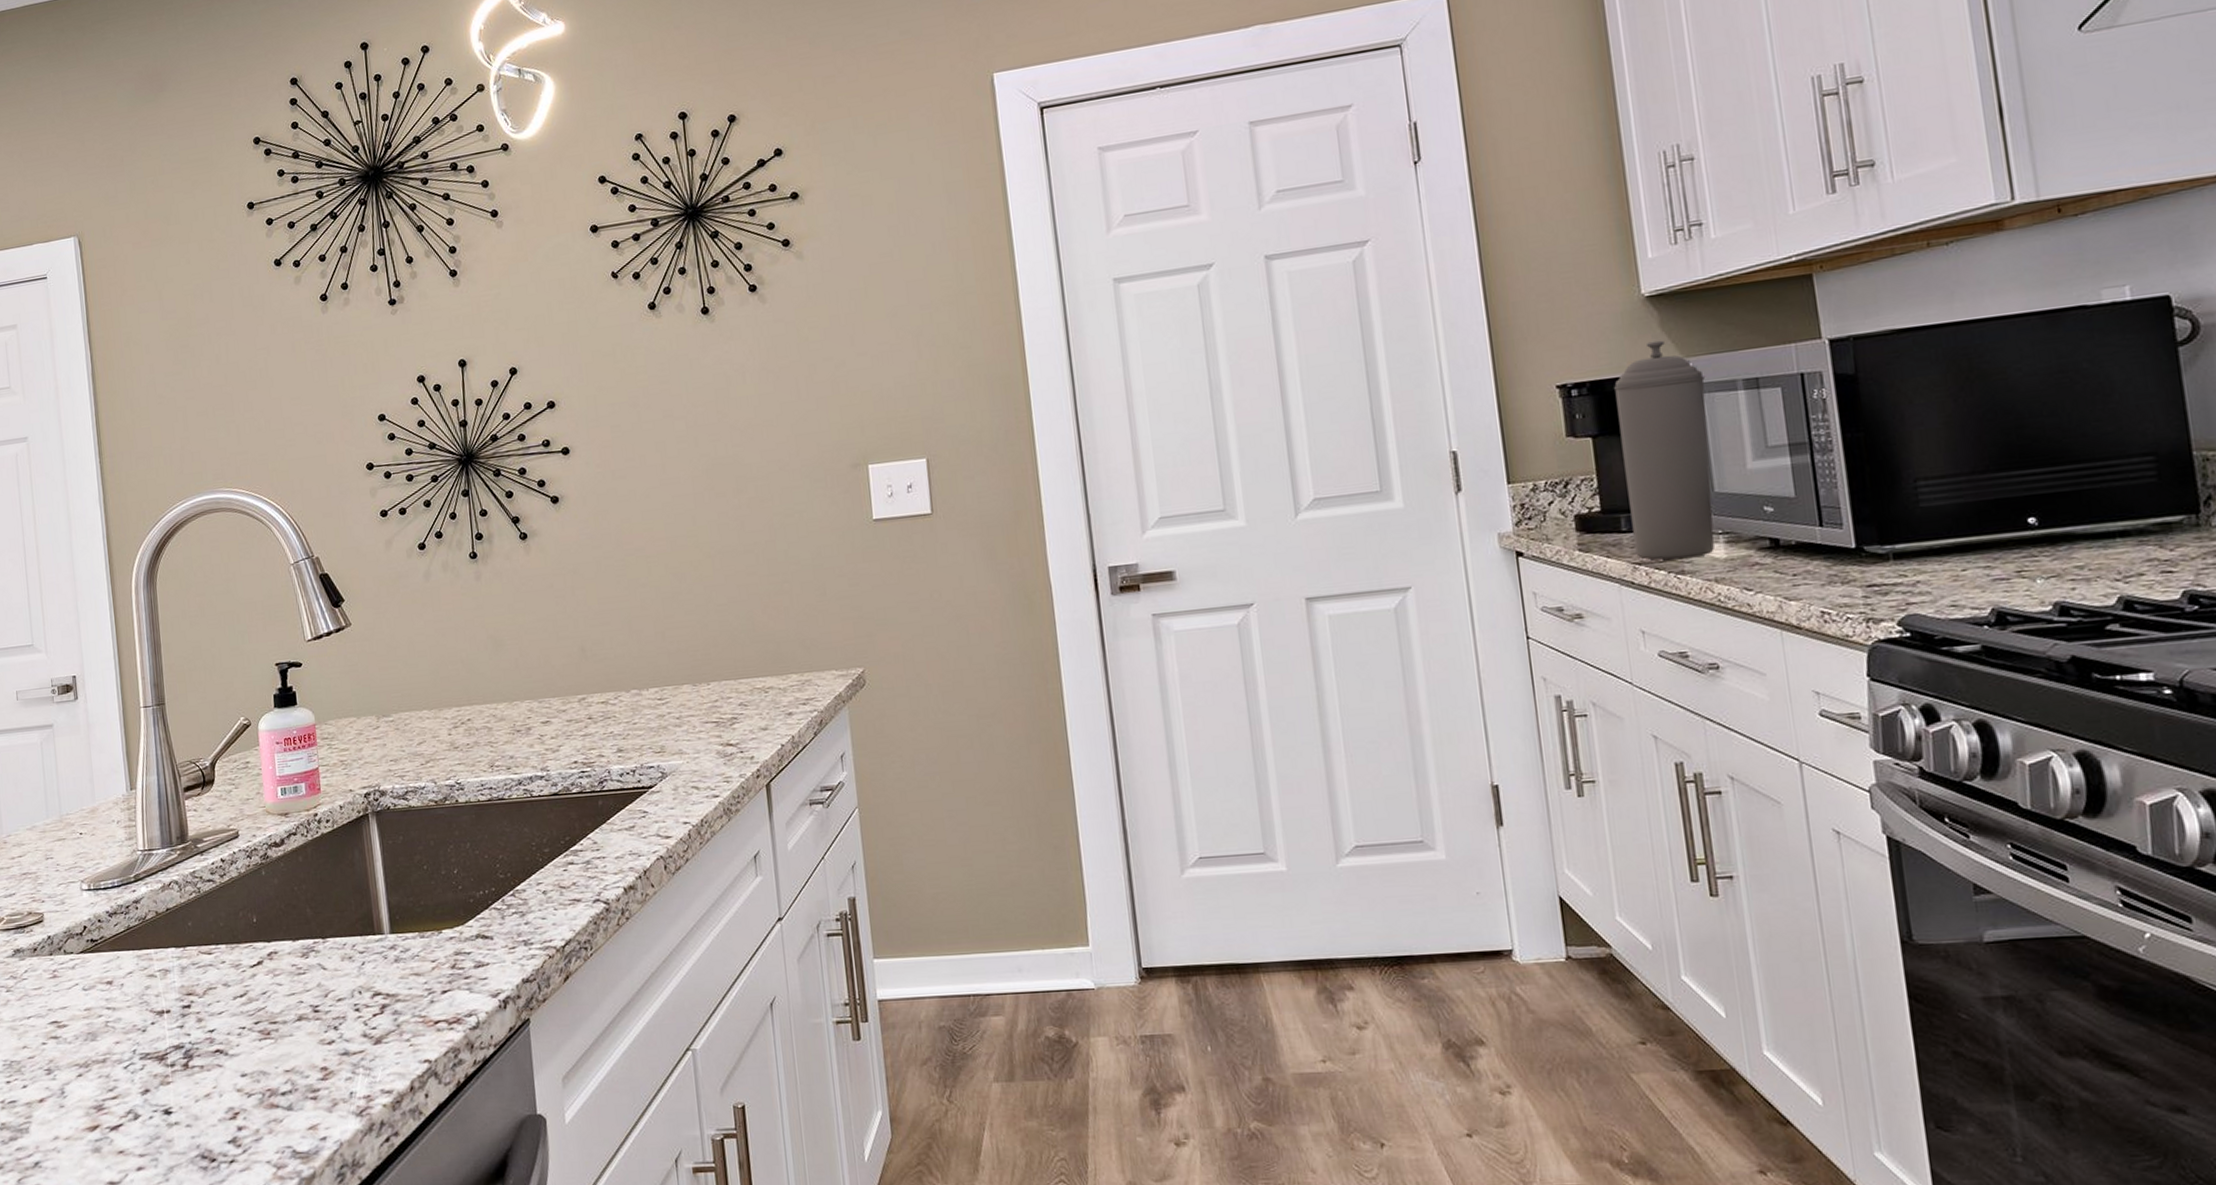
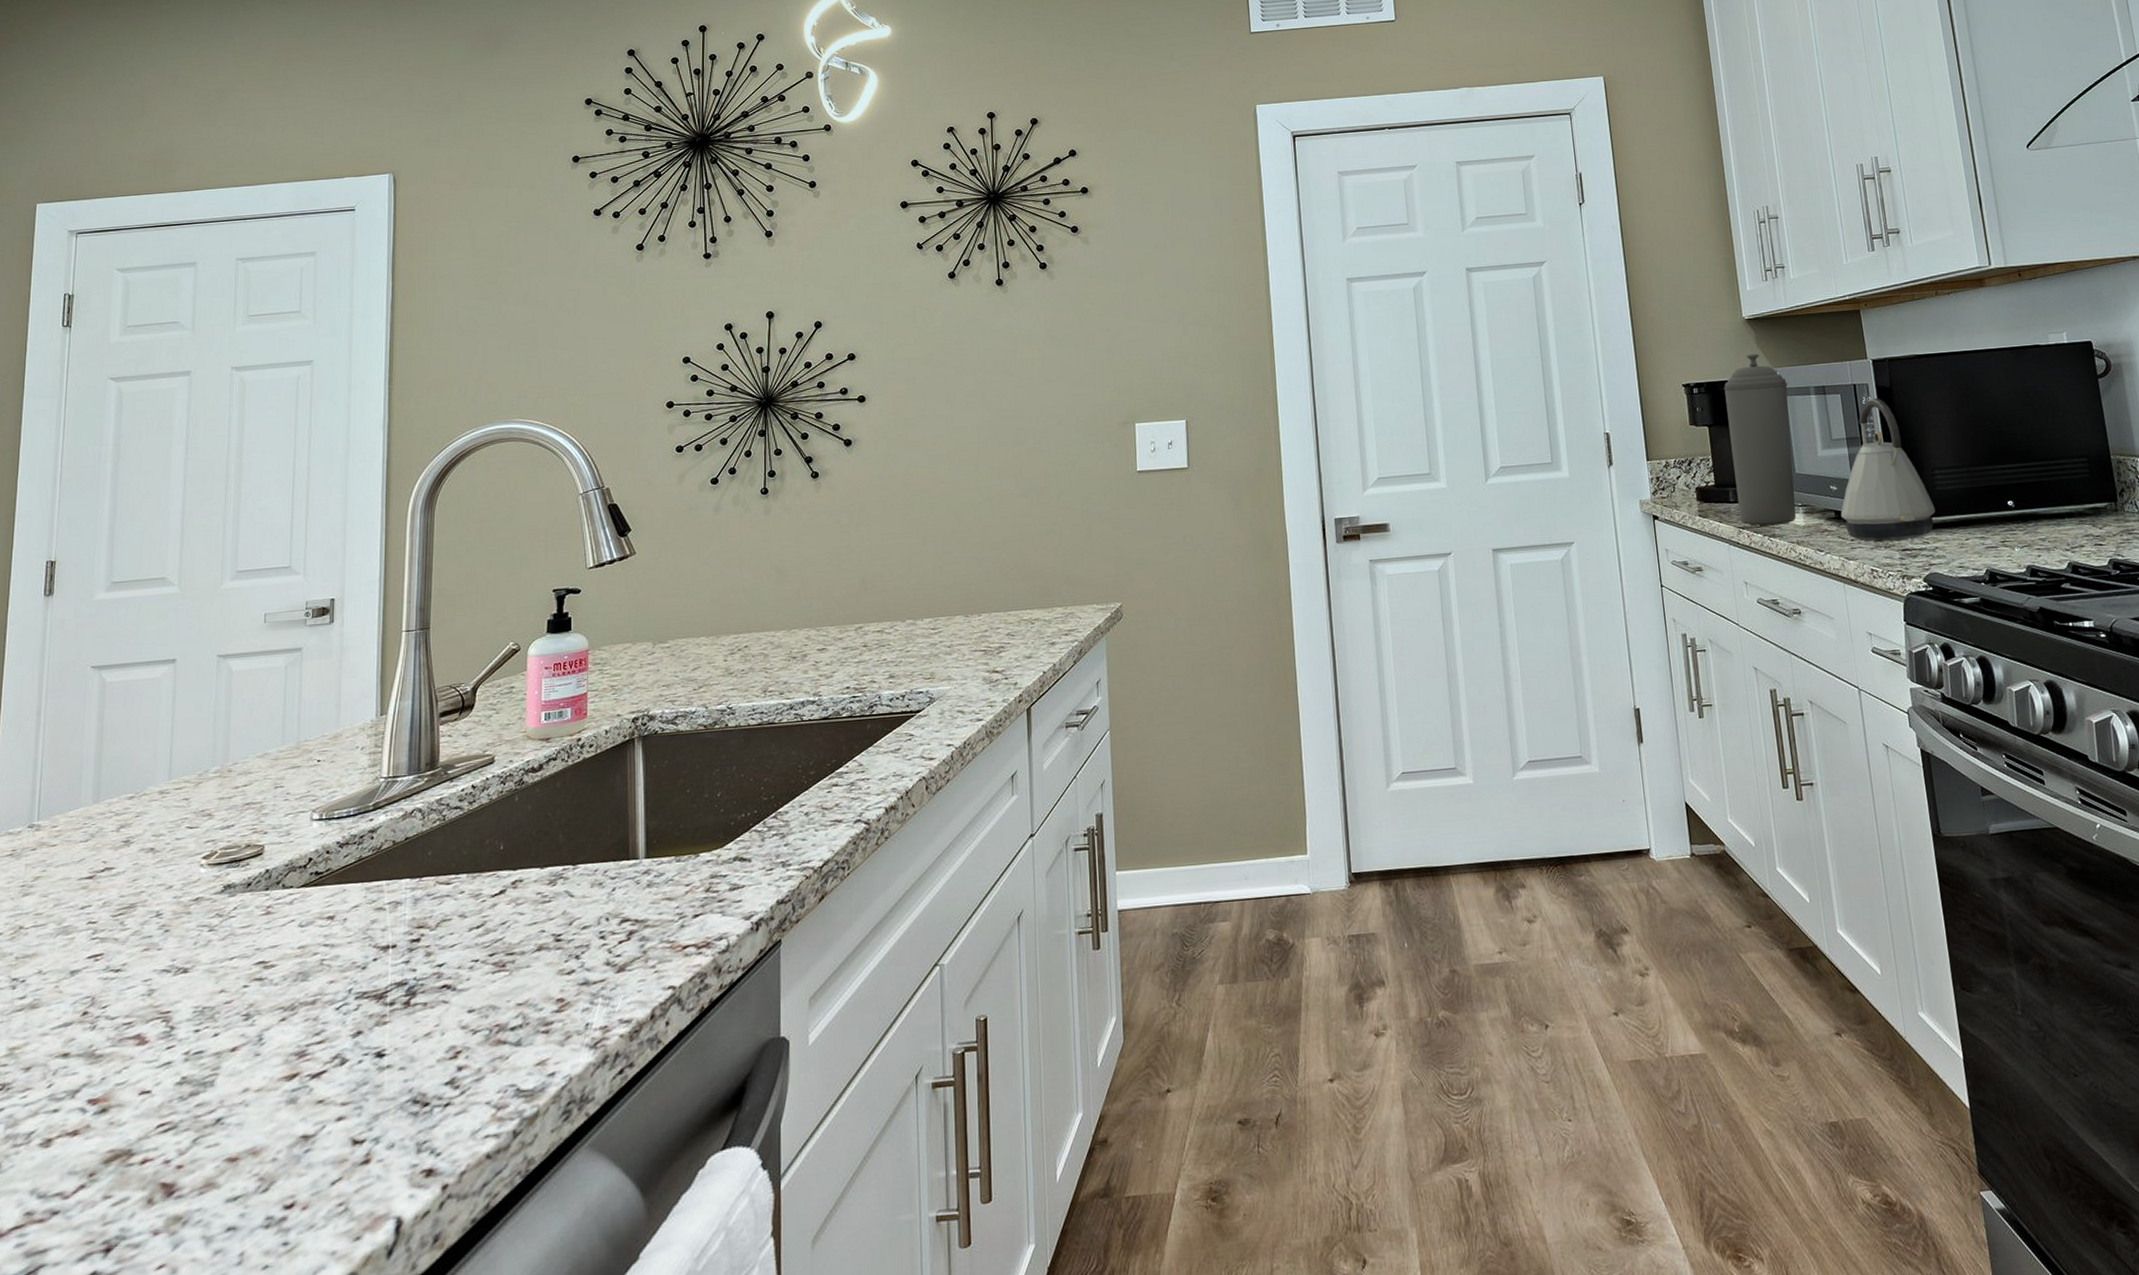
kettle: none [1778,389,1918,576] -> present [1840,397,1936,542]

